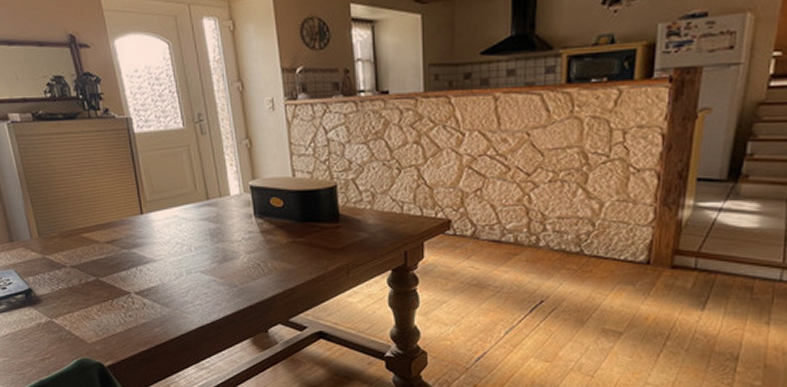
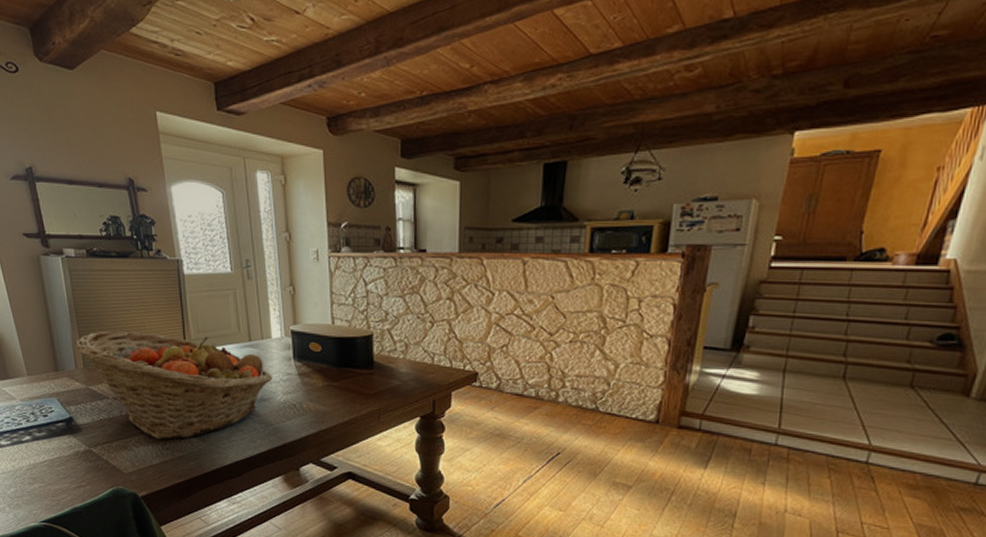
fruit basket: none [27,196,234,308] -> present [74,330,273,440]

